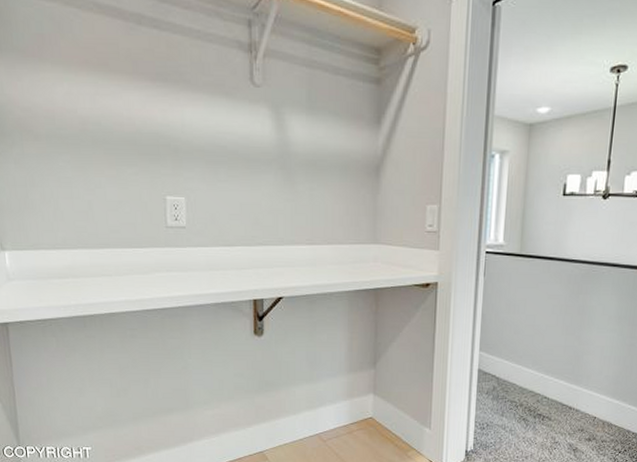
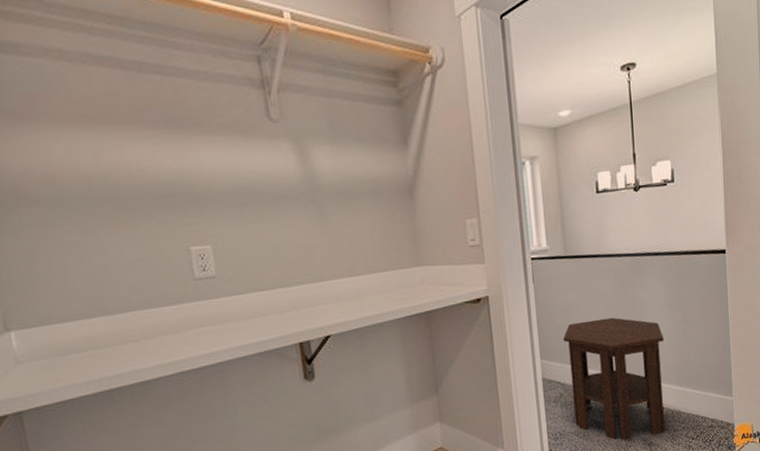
side table: none [504,321,608,442] -> present [563,317,665,441]

